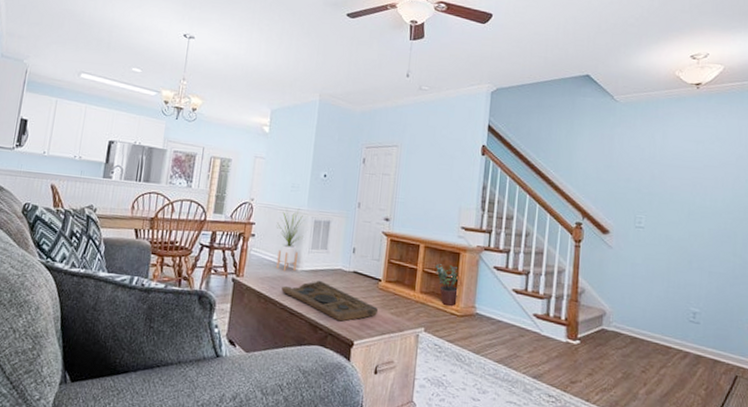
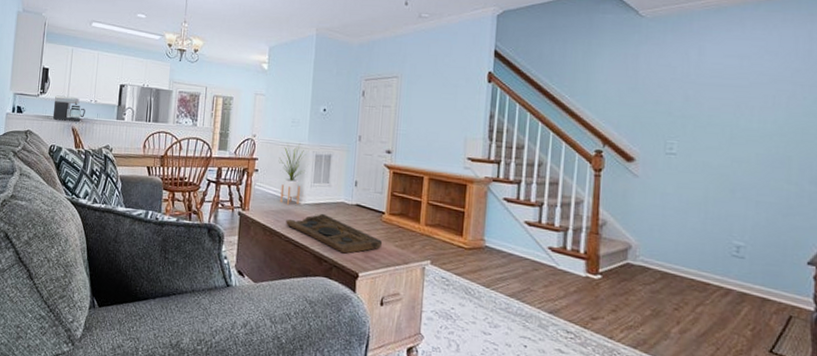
coffee maker: none [29,149,68,179] -> present [52,95,85,122]
potted plant: present [435,264,459,307] -> none [440,196,466,240]

